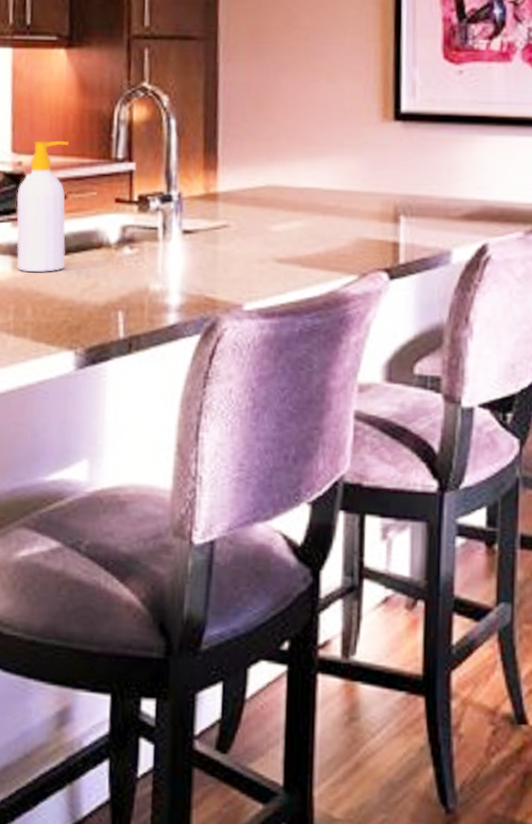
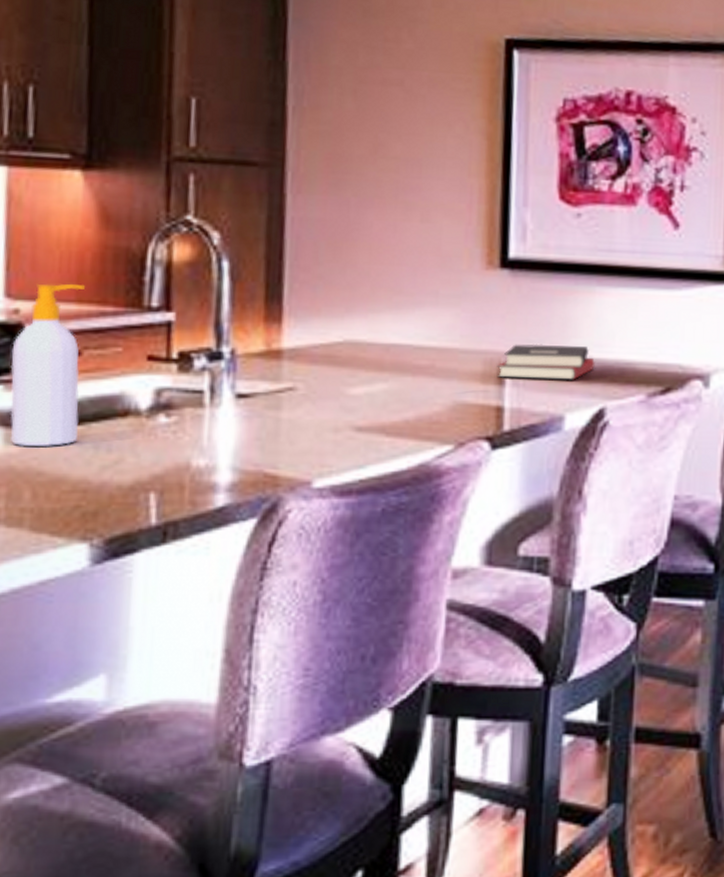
hardback book: none [393,186,478,219] -> present [496,343,595,380]

